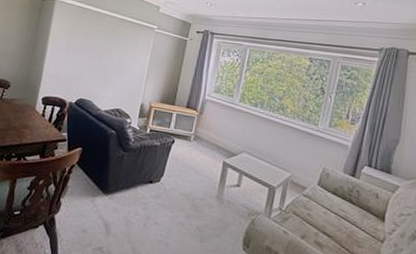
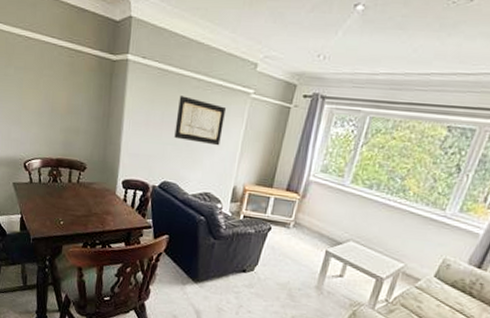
wall art: none [91,28,134,69] -> present [174,95,225,146]

